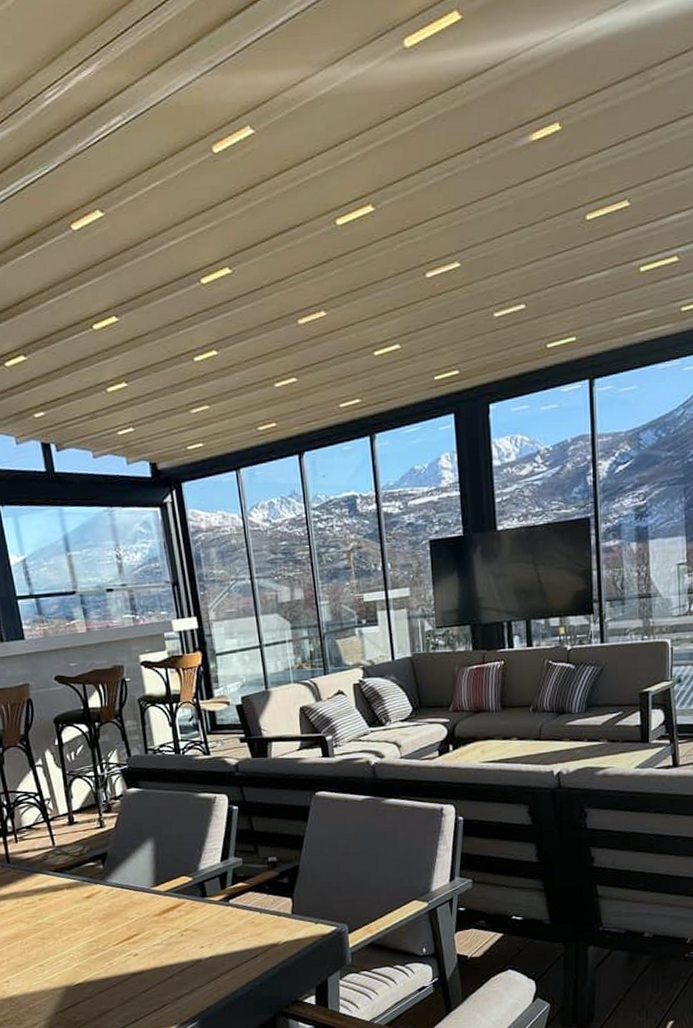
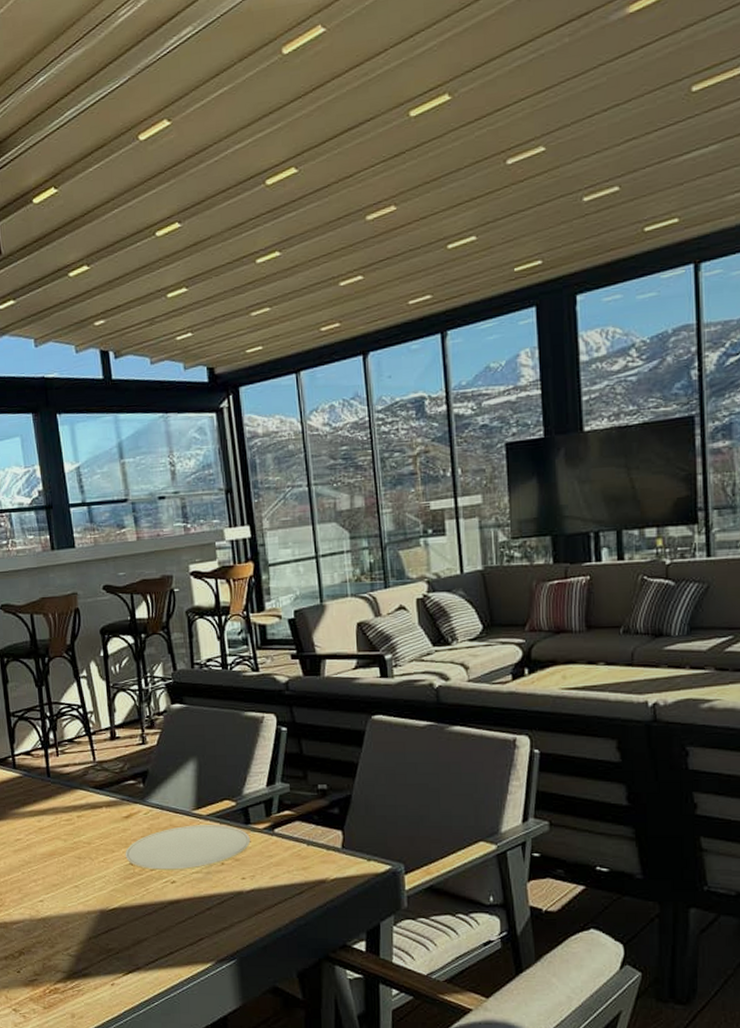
plate: none [87,899,208,946] -> present [125,825,251,871]

